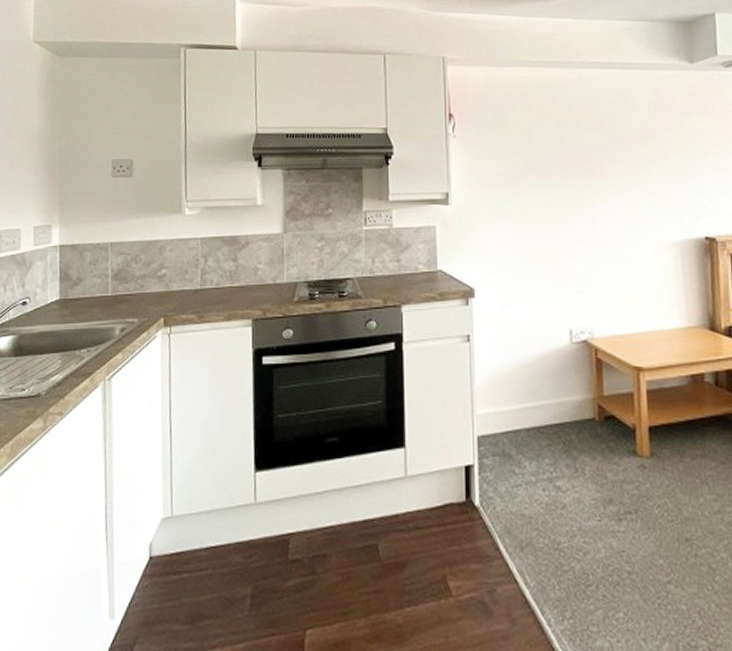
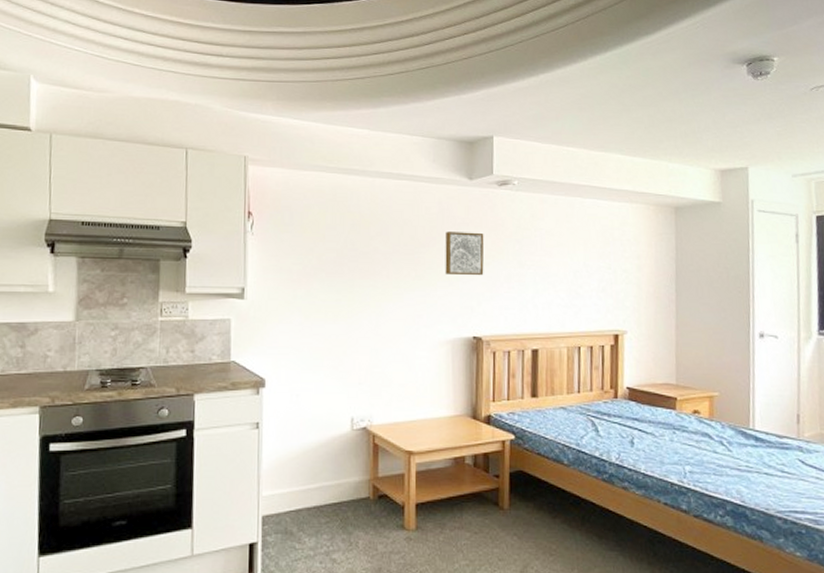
wall art: none [665,120,714,170] -> present [445,231,484,276]

